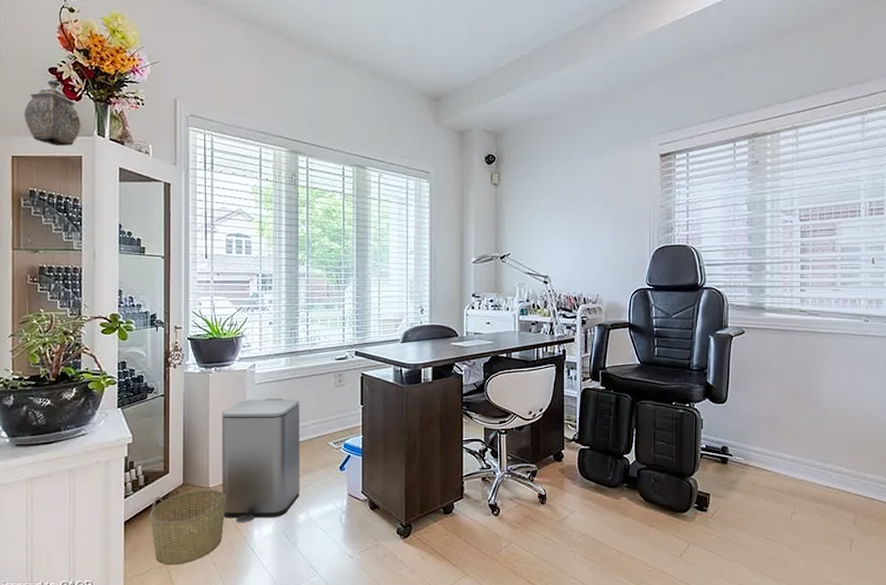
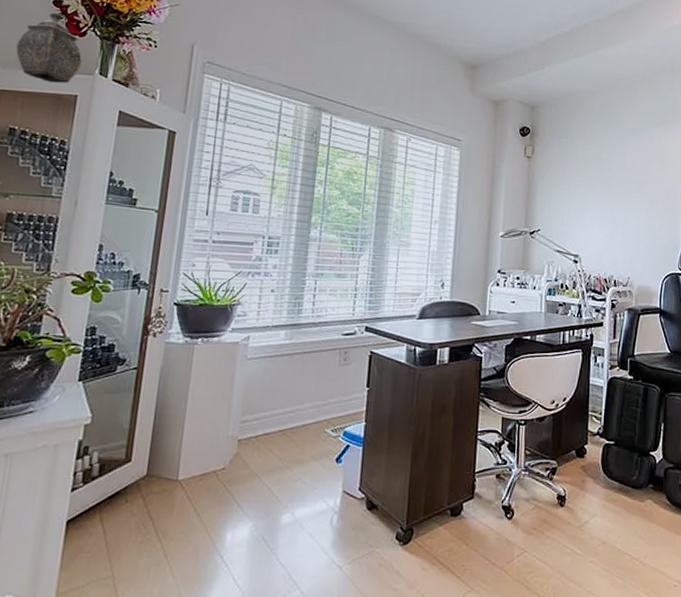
basket: present [150,489,226,565] -> none [99,482,198,576]
pedal bin: present [221,398,301,523] -> none [192,376,297,524]

